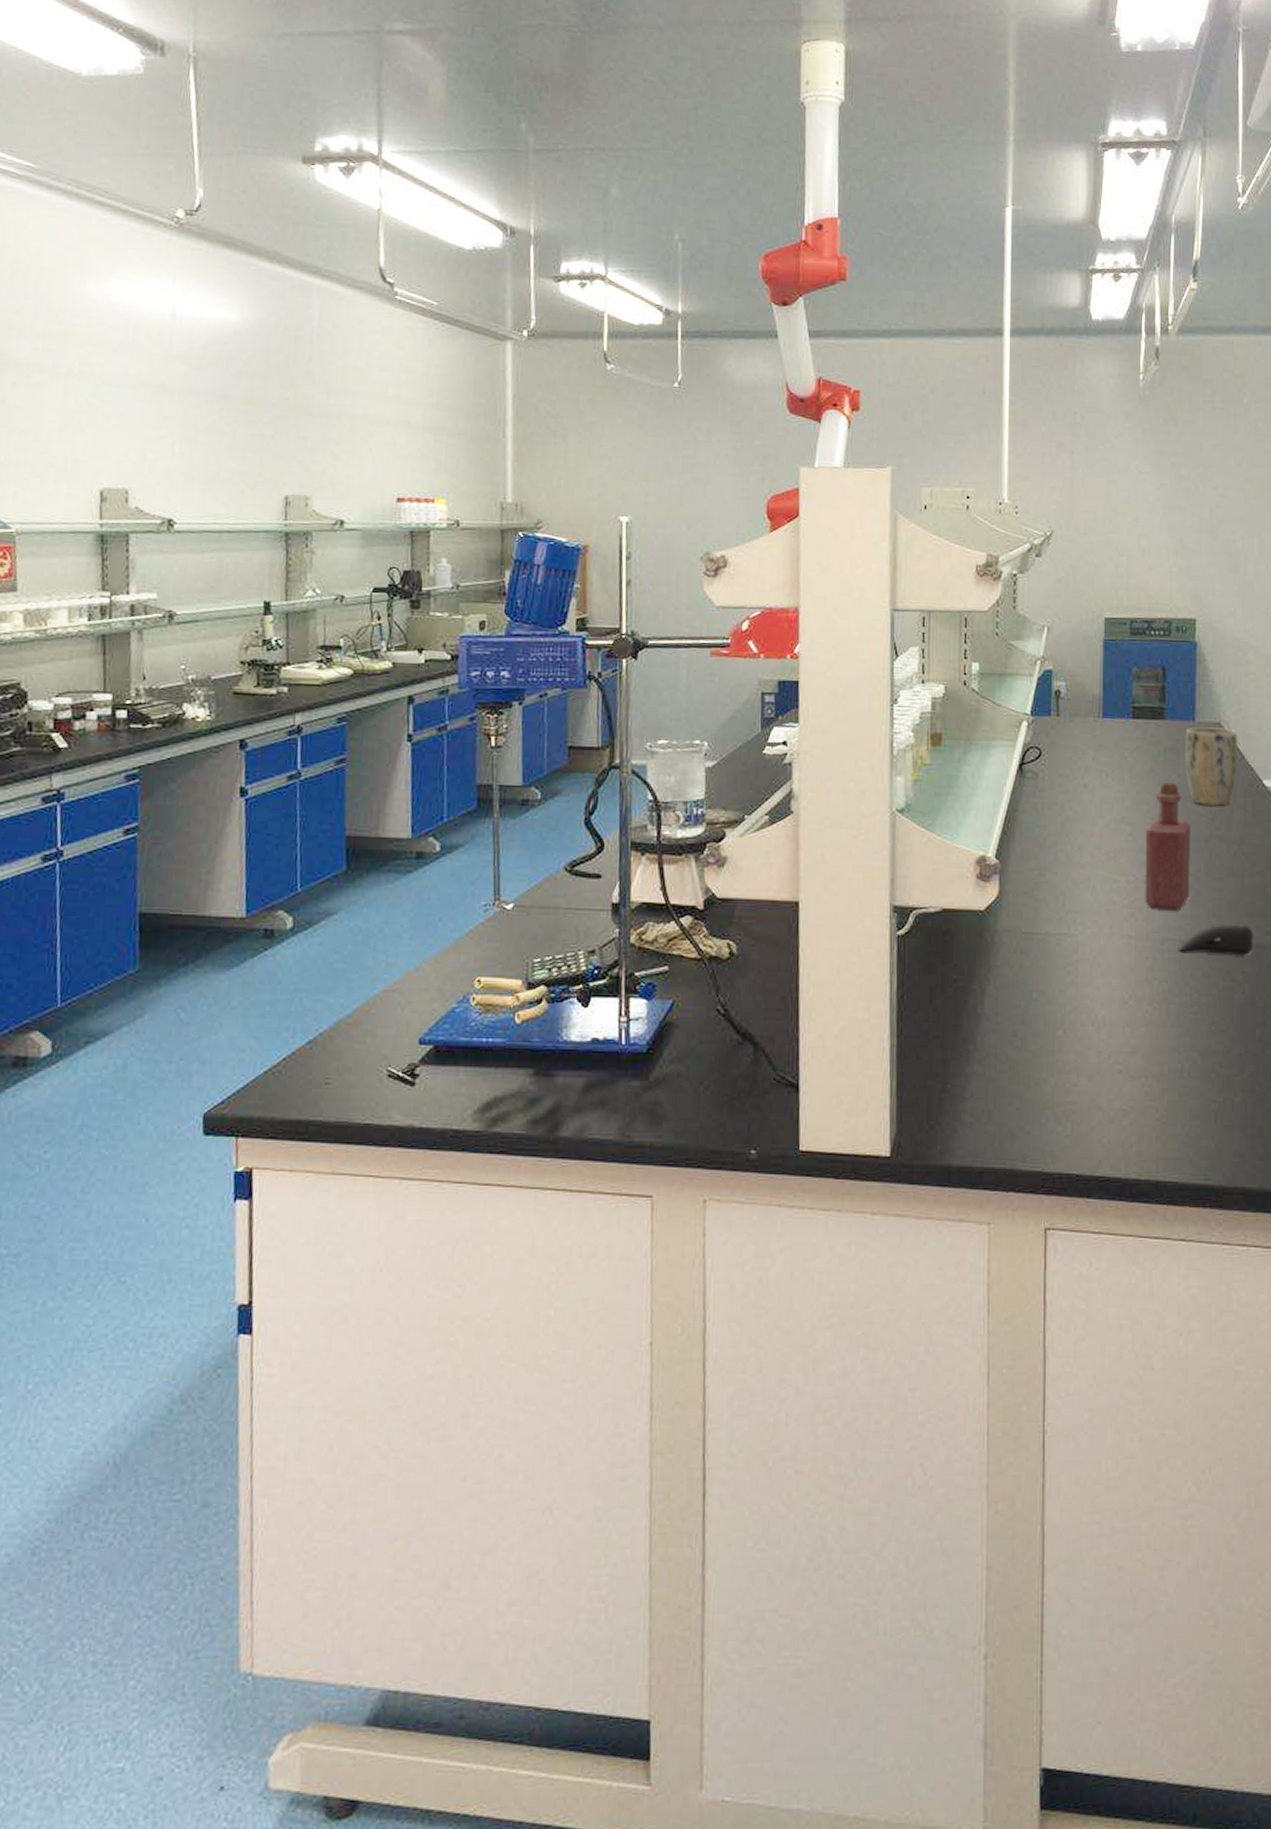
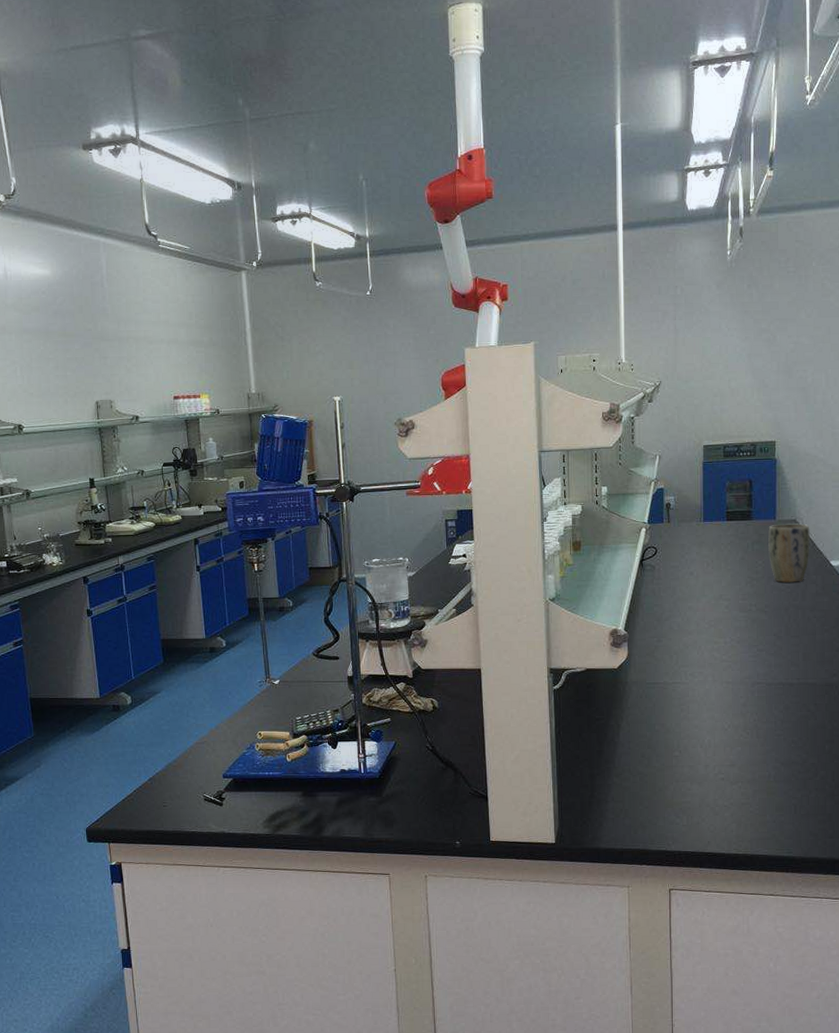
bottle: present [1145,782,1190,911] -> none [738,567,774,662]
computer mouse: present [1177,922,1254,955] -> none [765,668,824,692]

